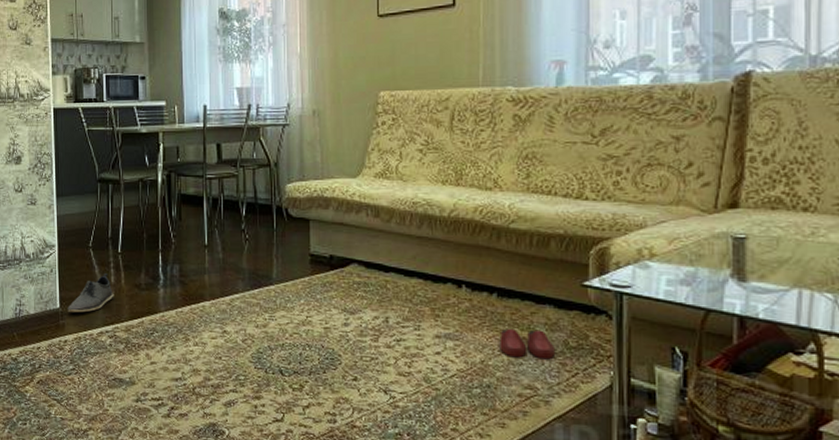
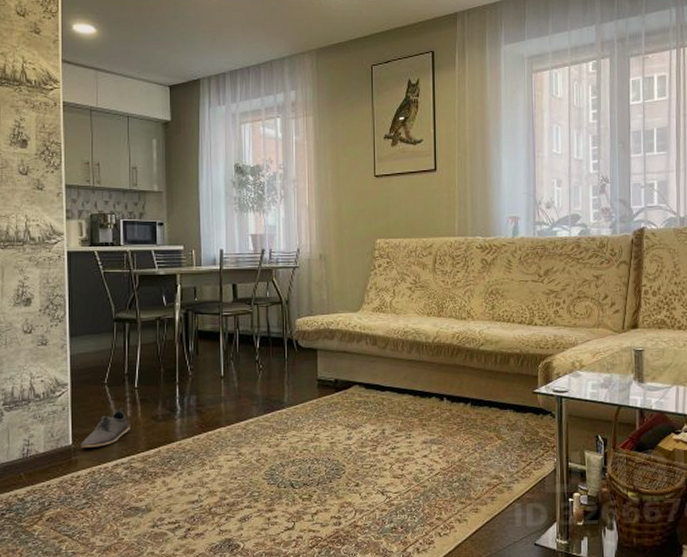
slippers: present [499,328,556,360] -> none [473,430,515,454]

